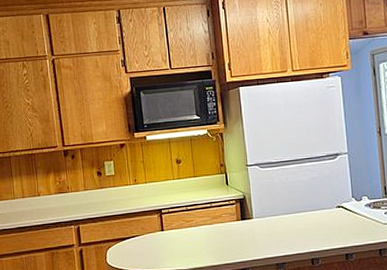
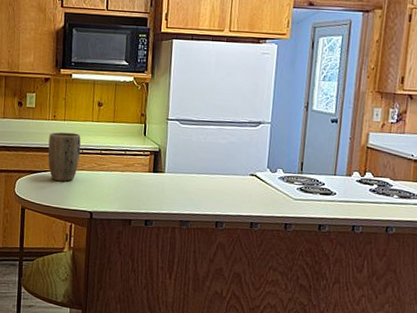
plant pot: none [133,193,167,244] -> present [48,132,81,182]

